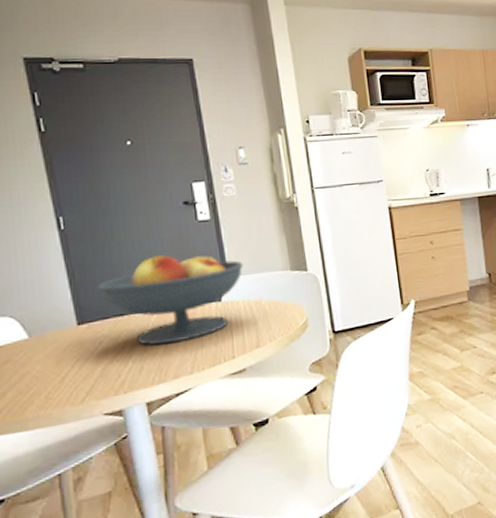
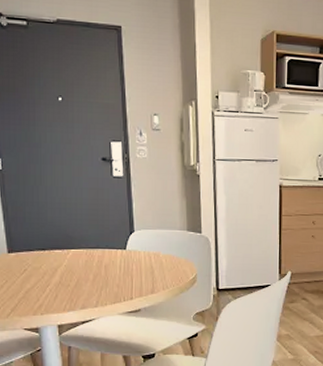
fruit bowl: present [96,254,244,345] -> none [24,203,148,279]

